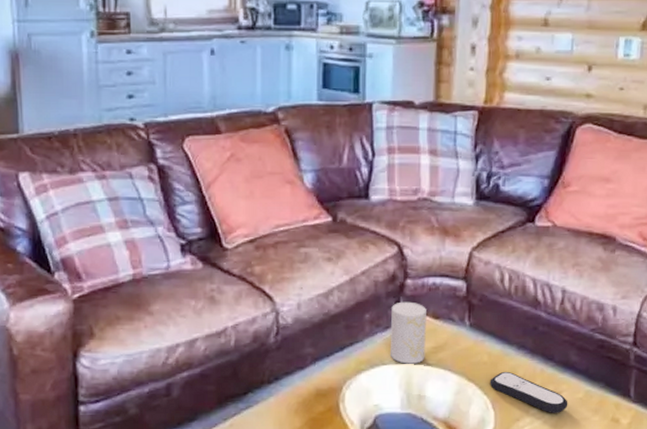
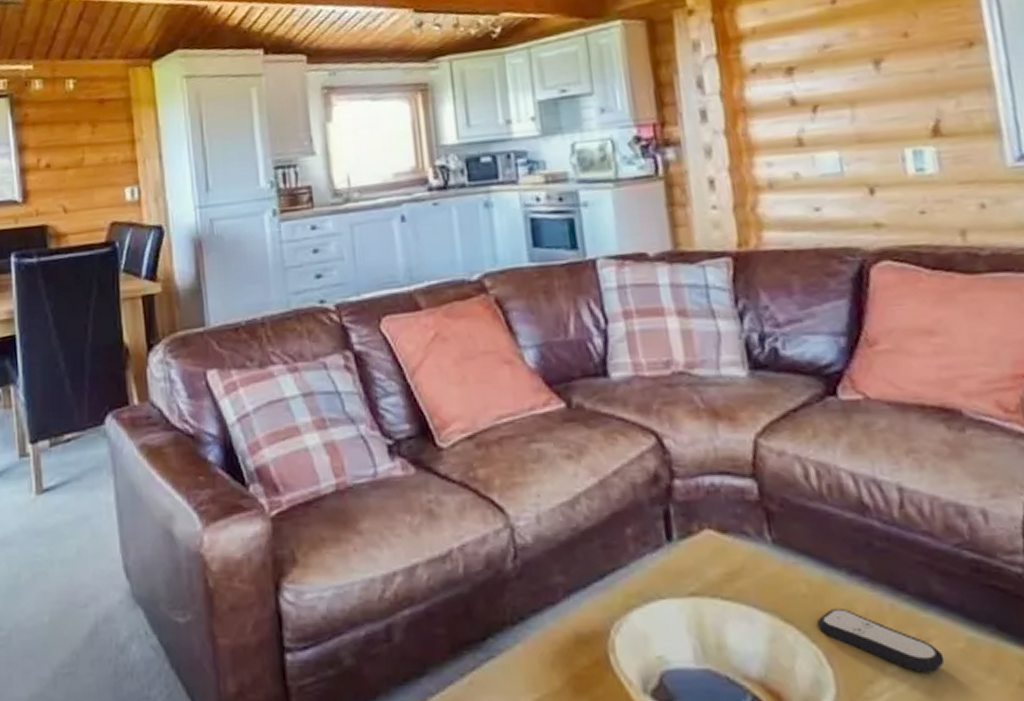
cup: present [389,301,426,364] -> none [660,510,718,598]

